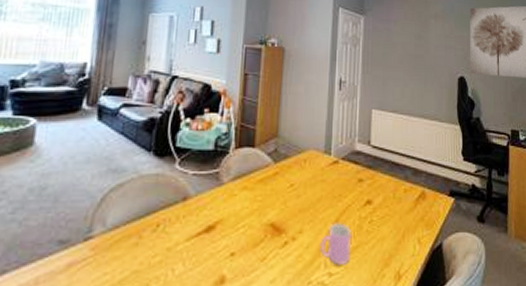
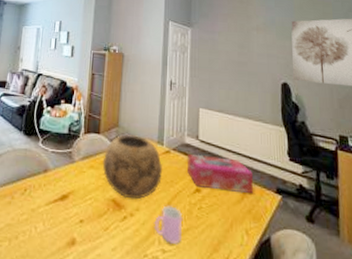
decorative bowl: none [258,146,329,221] -> present [102,134,162,200]
tissue box: none [357,161,426,200] -> present [186,154,253,194]

